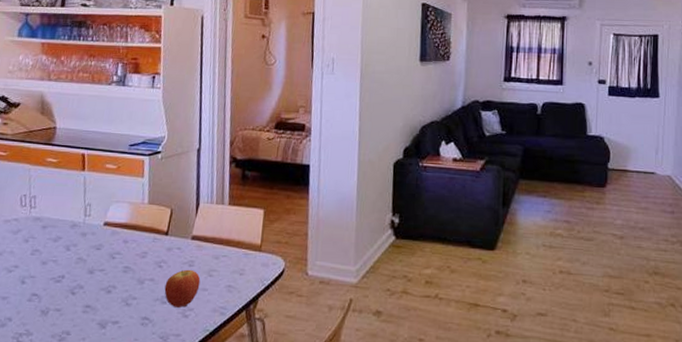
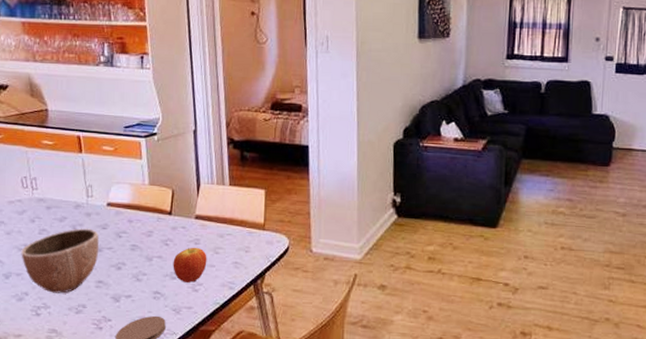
decorative bowl: none [9,249,92,319] -> present [21,228,100,294]

